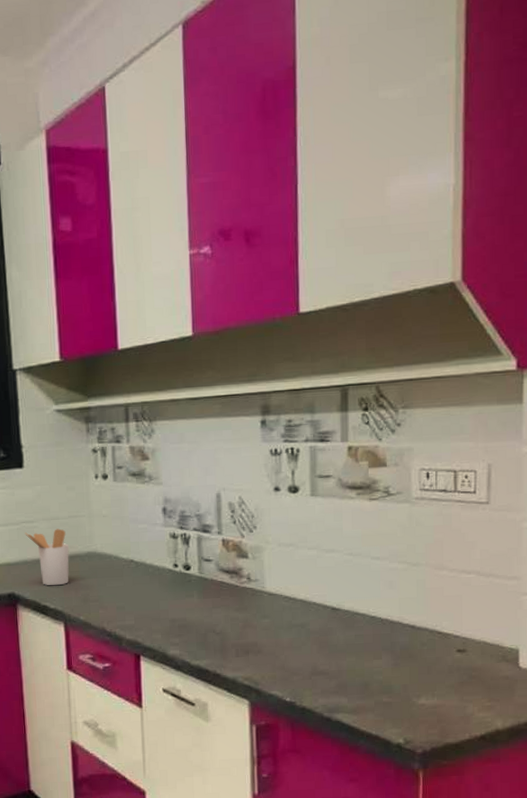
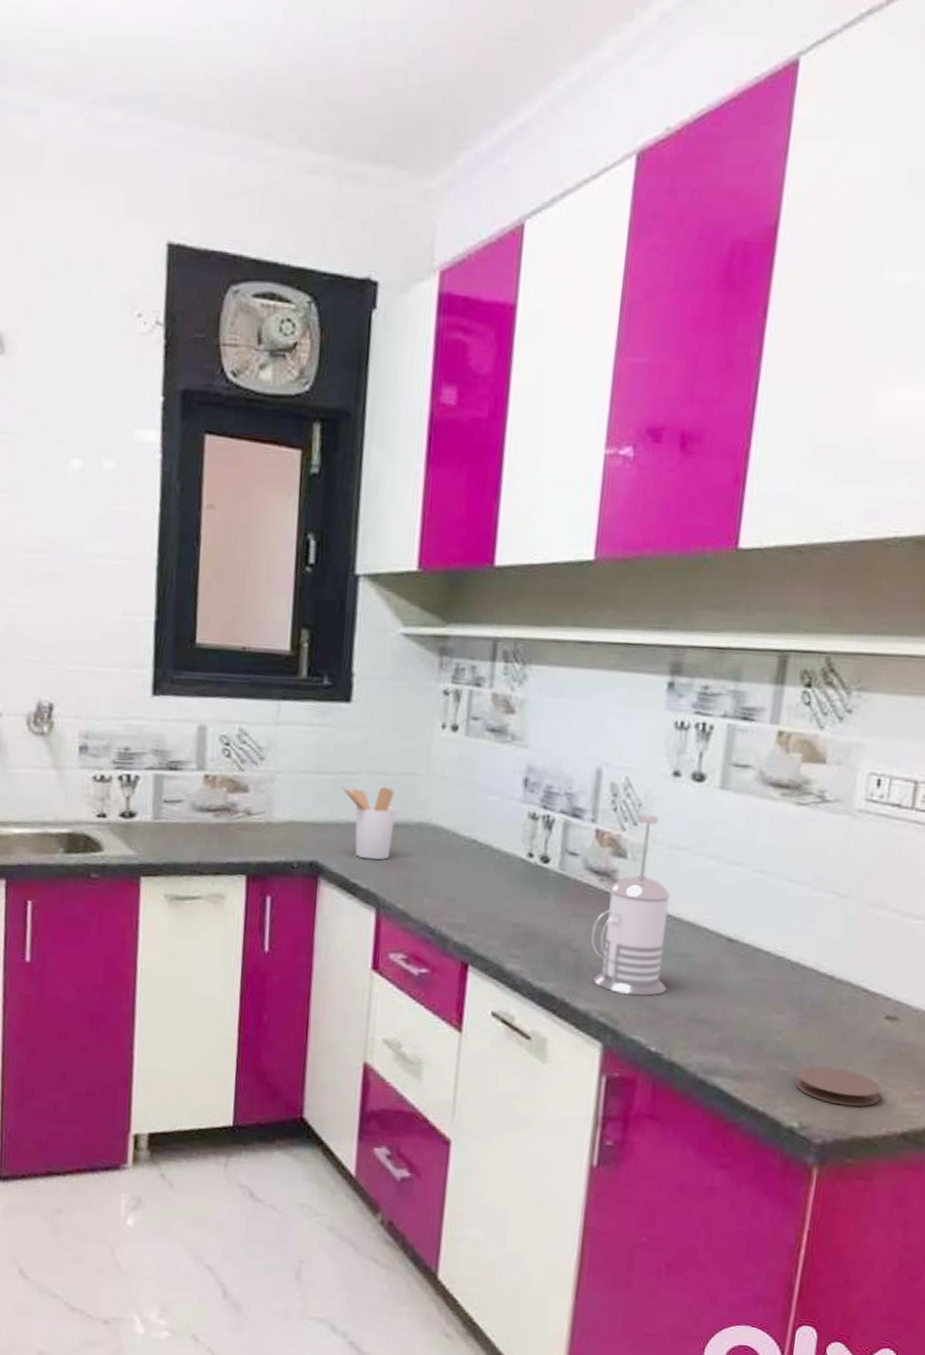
french press: none [230,522,292,662] -> present [591,814,671,996]
coaster: none [396,693,461,722] -> present [794,1065,882,1107]

